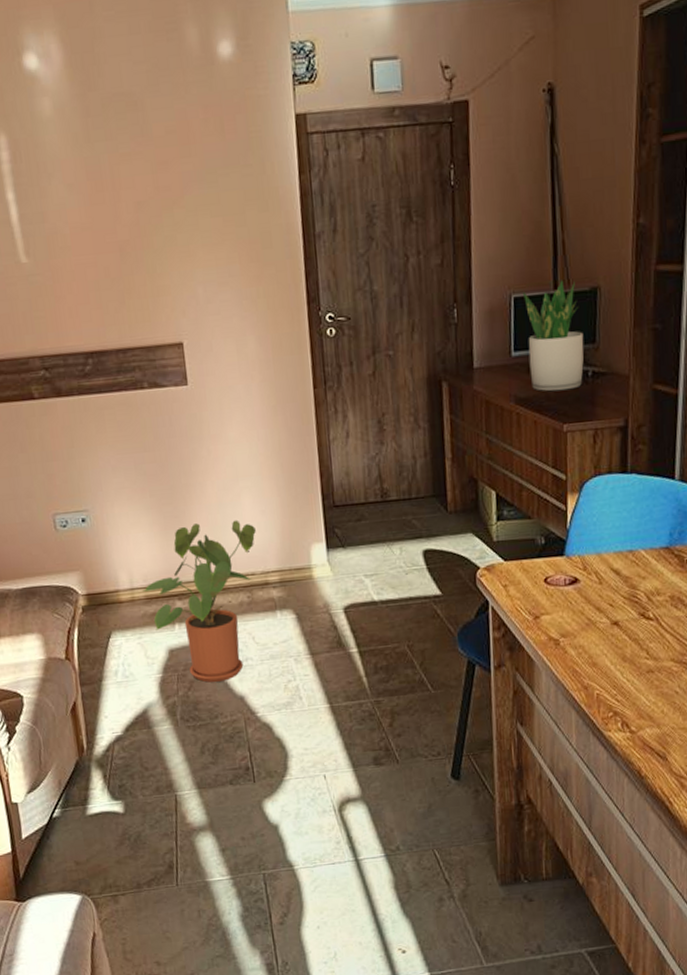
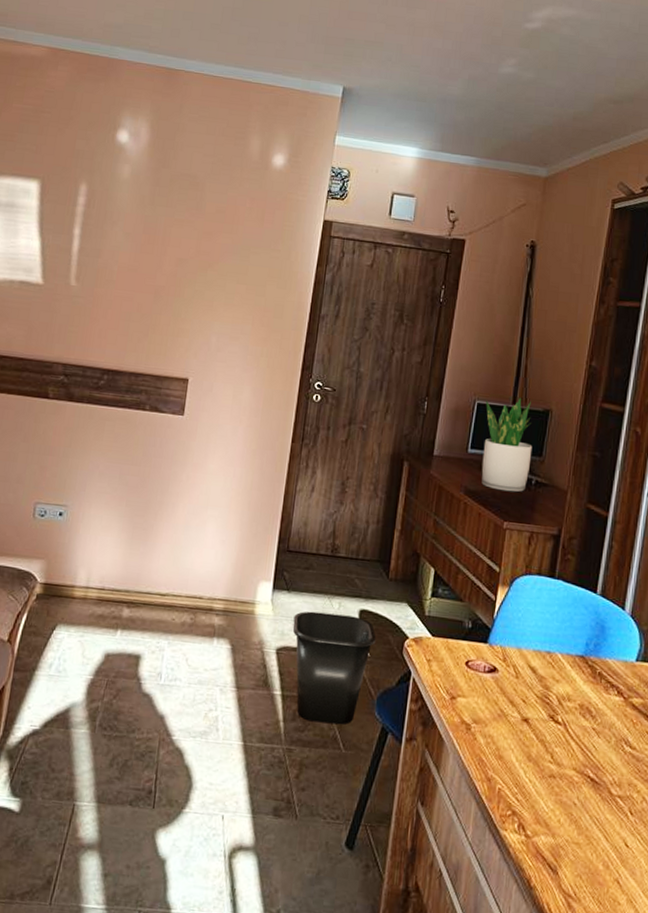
house plant: present [142,519,256,683] -> none [96,539,213,697]
waste bin: none [355,558,446,671] -> present [292,611,376,725]

